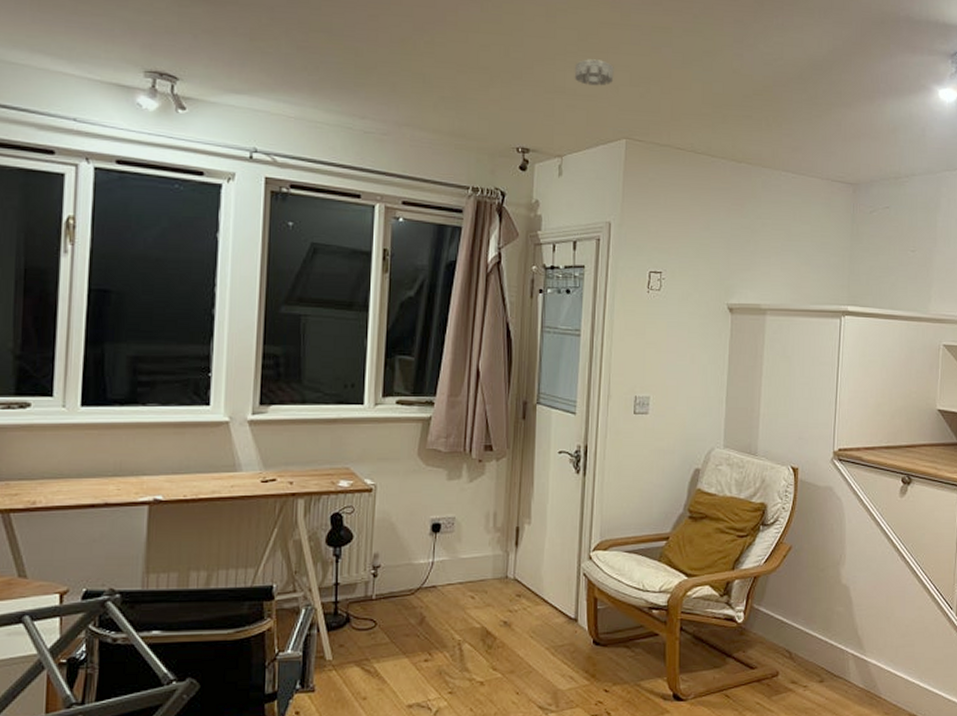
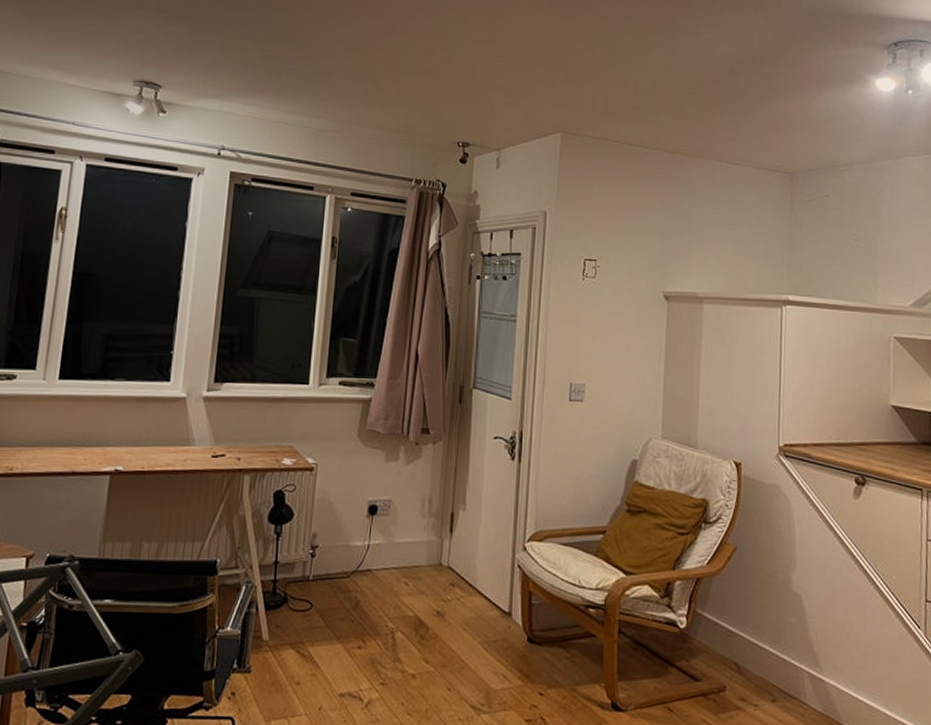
smoke detector: present [574,59,614,86] -> none [512,60,550,84]

